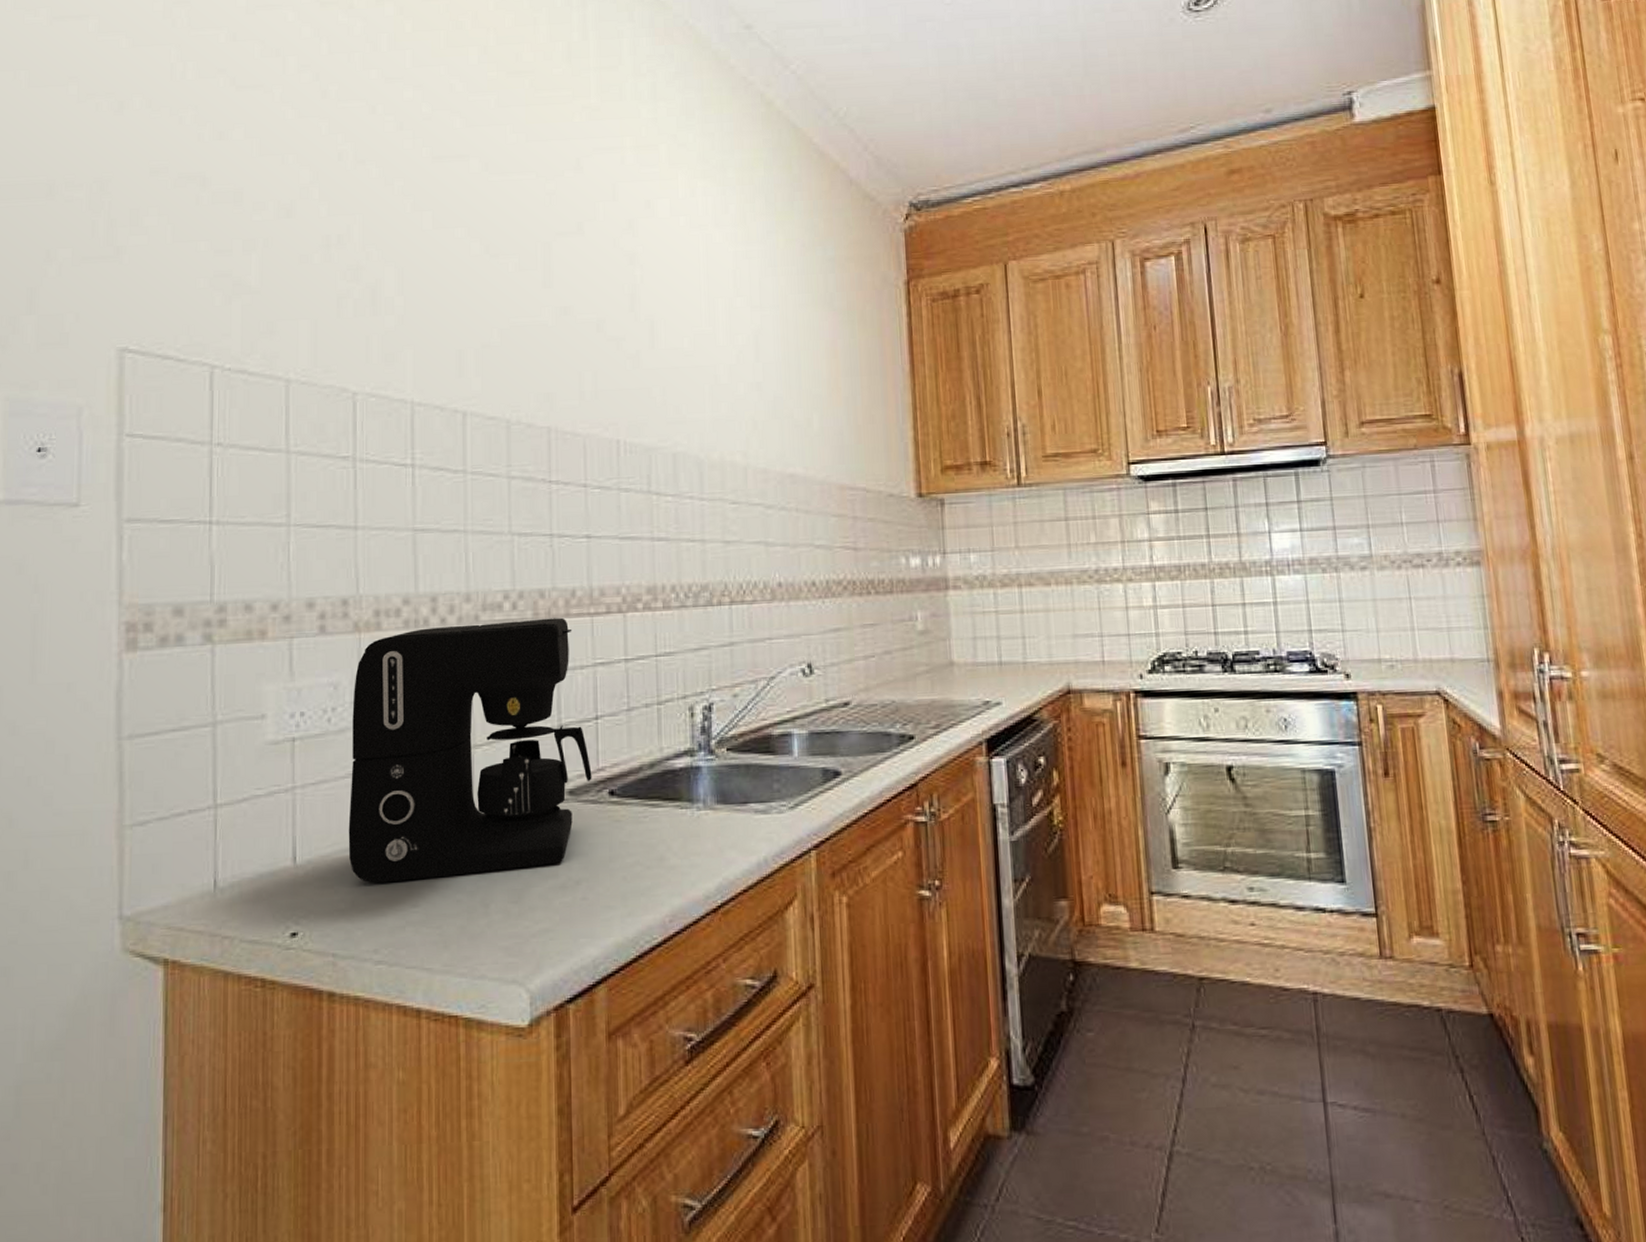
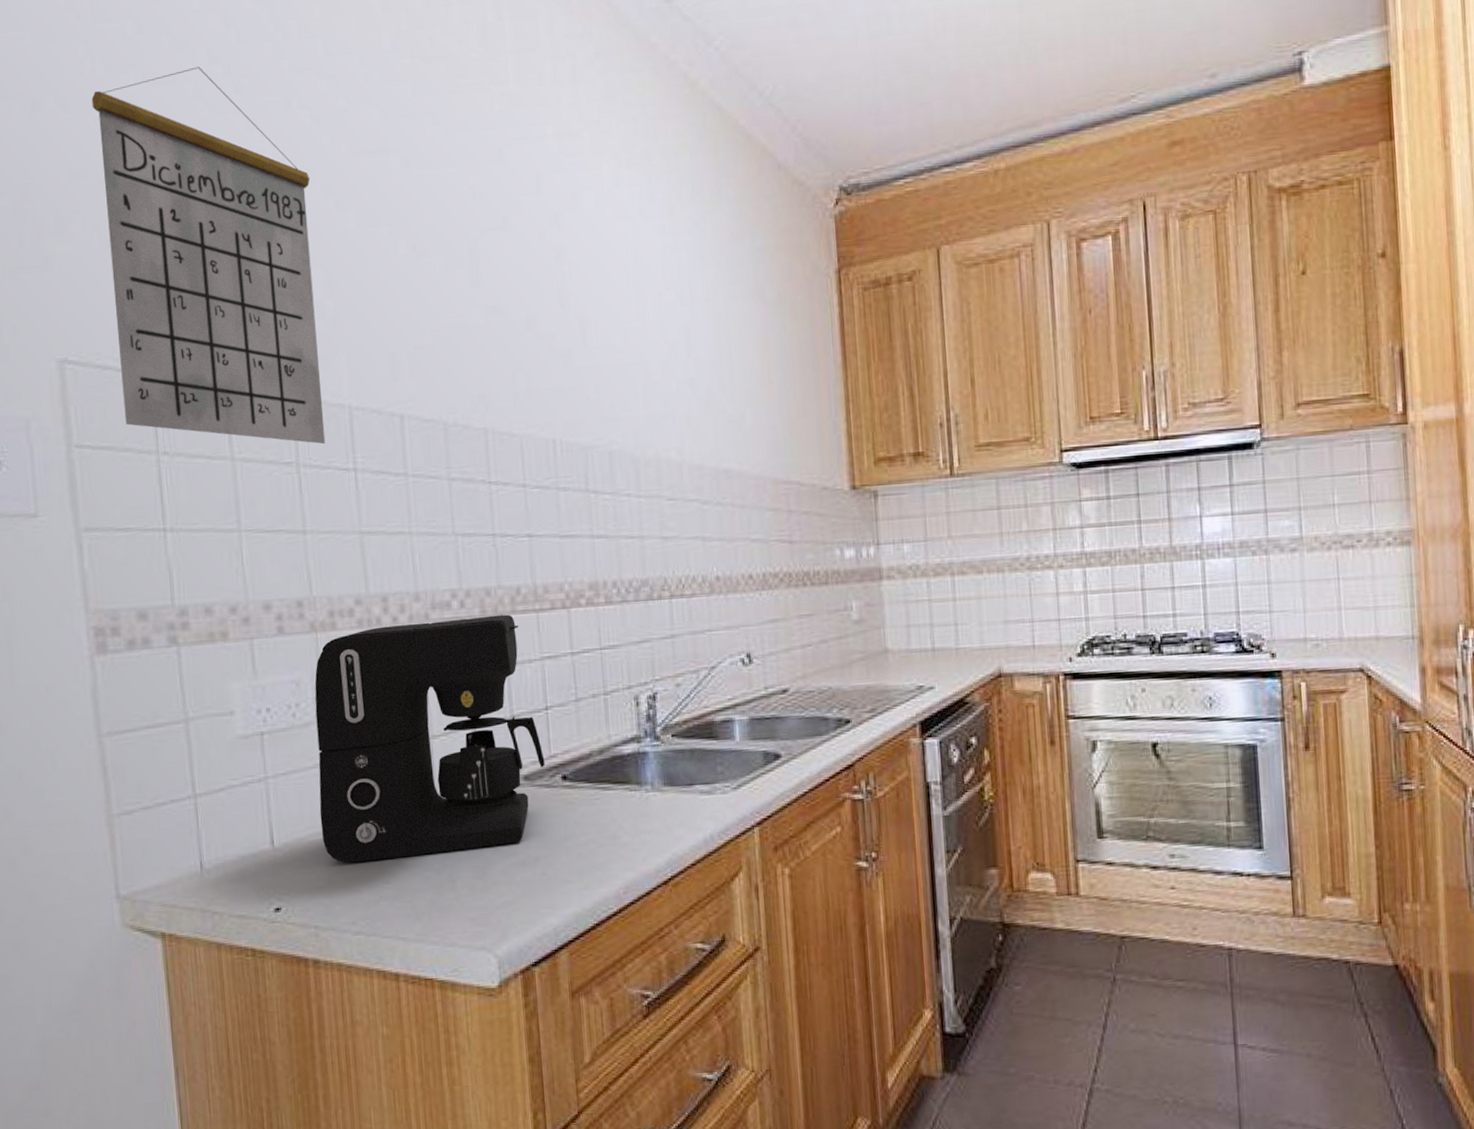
calendar: none [179,73,389,439] -> present [91,66,326,445]

